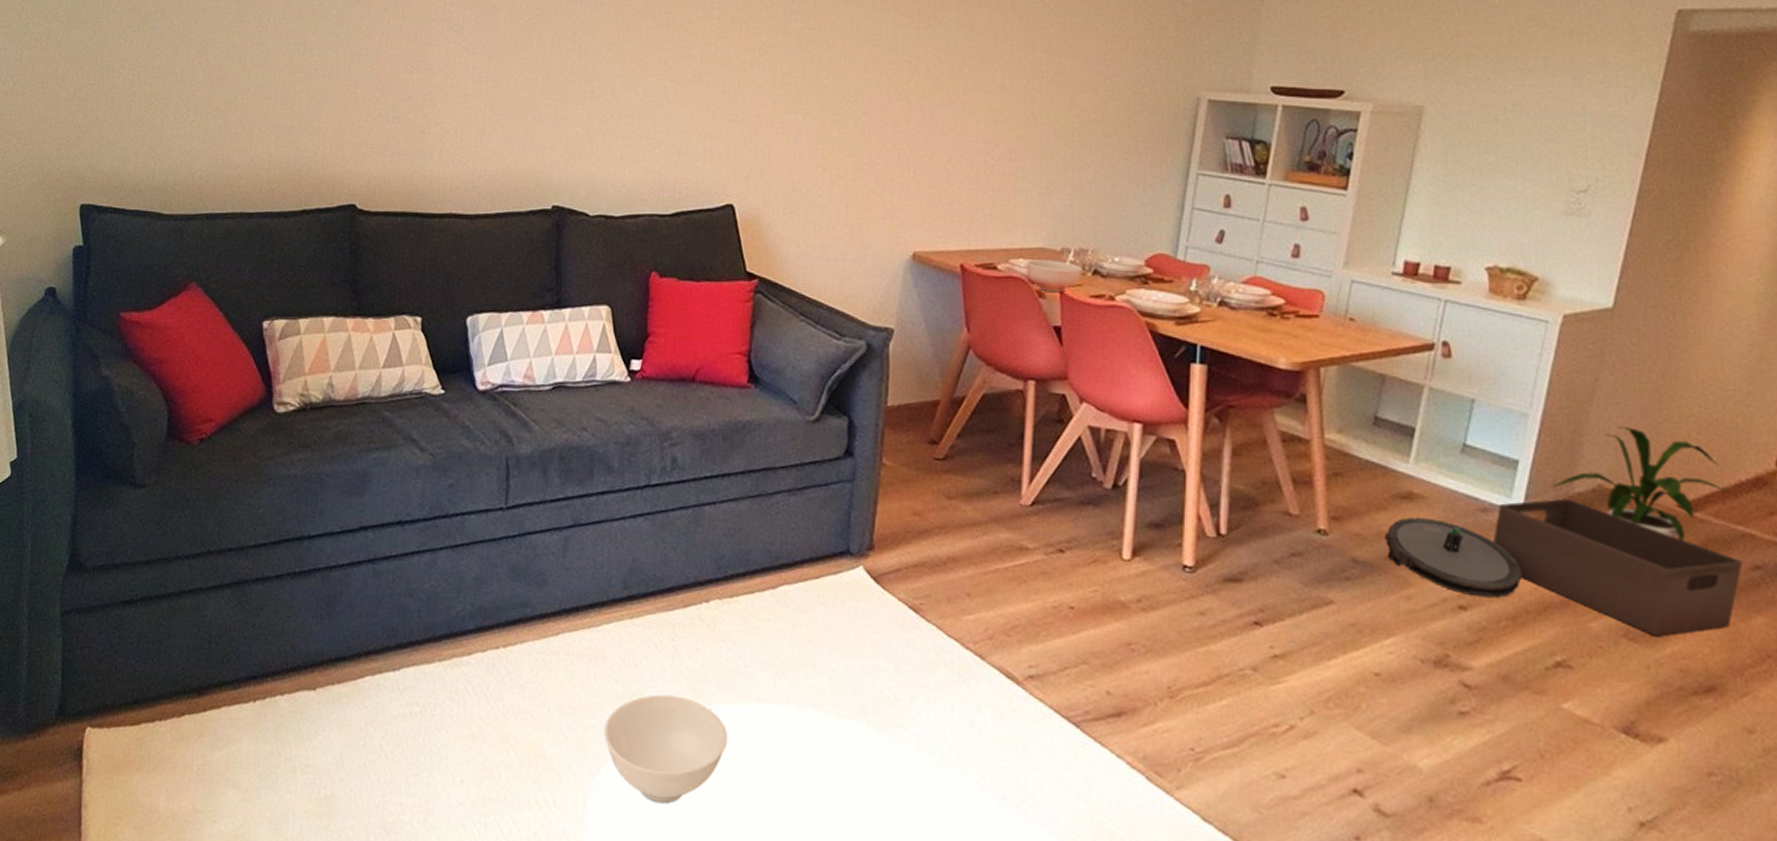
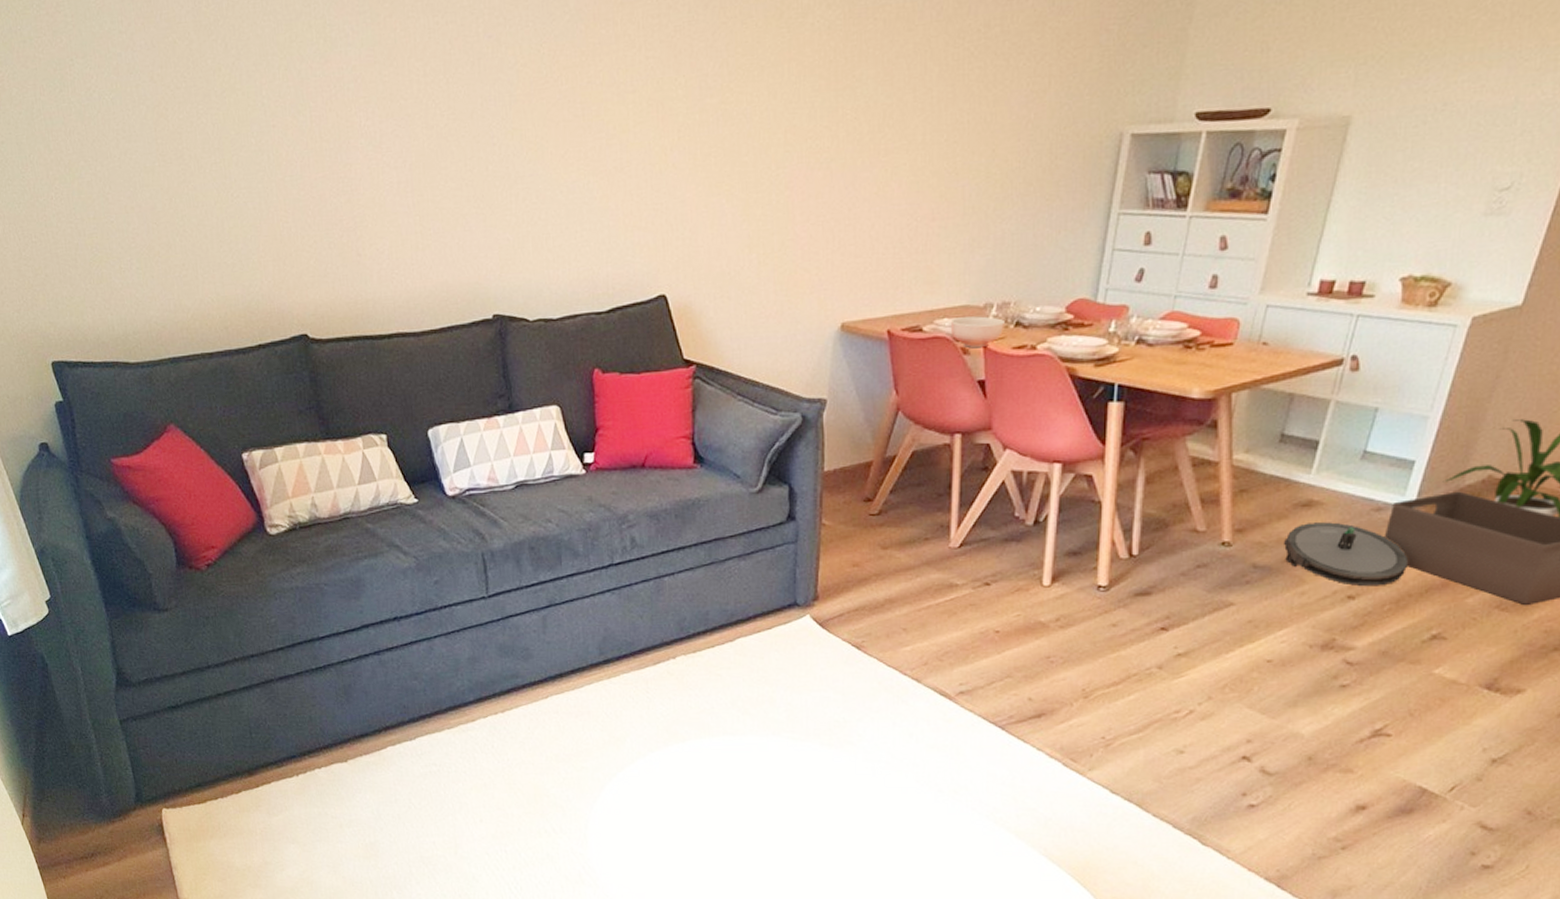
bowl: present [603,694,728,804] -> none [595,737,702,822]

